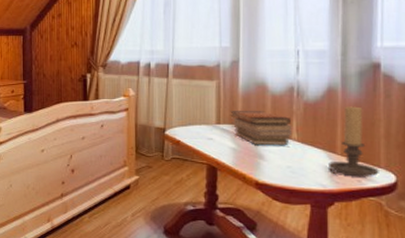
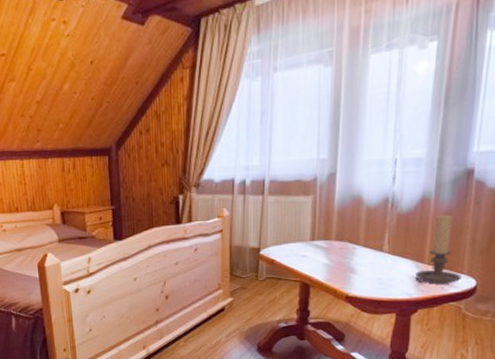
book stack: present [230,110,293,145] -> none [325,223,385,259]

